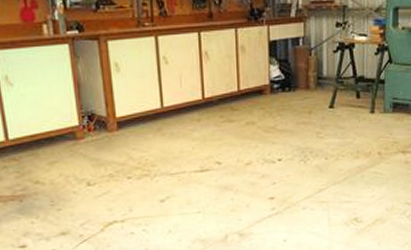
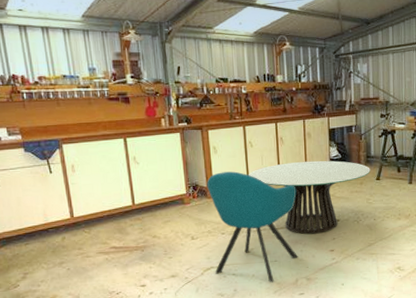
chair: none [106,96,228,240] -> present [206,171,298,283]
dining table: none [163,82,322,178] -> present [248,160,370,235]

